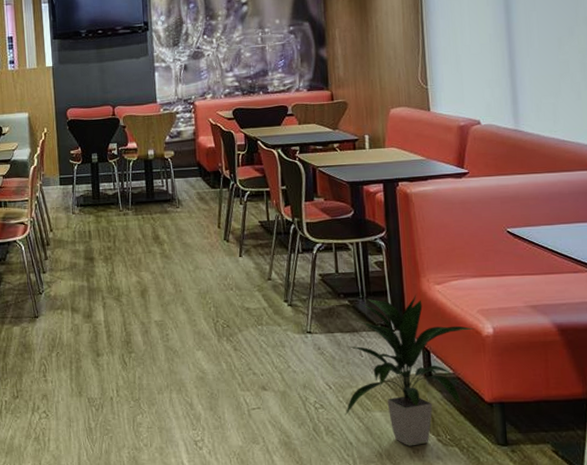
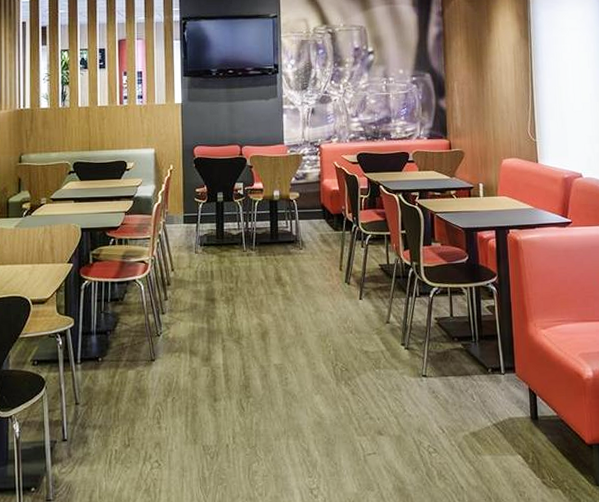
indoor plant: present [345,294,475,446] -> none [457,338,577,489]

